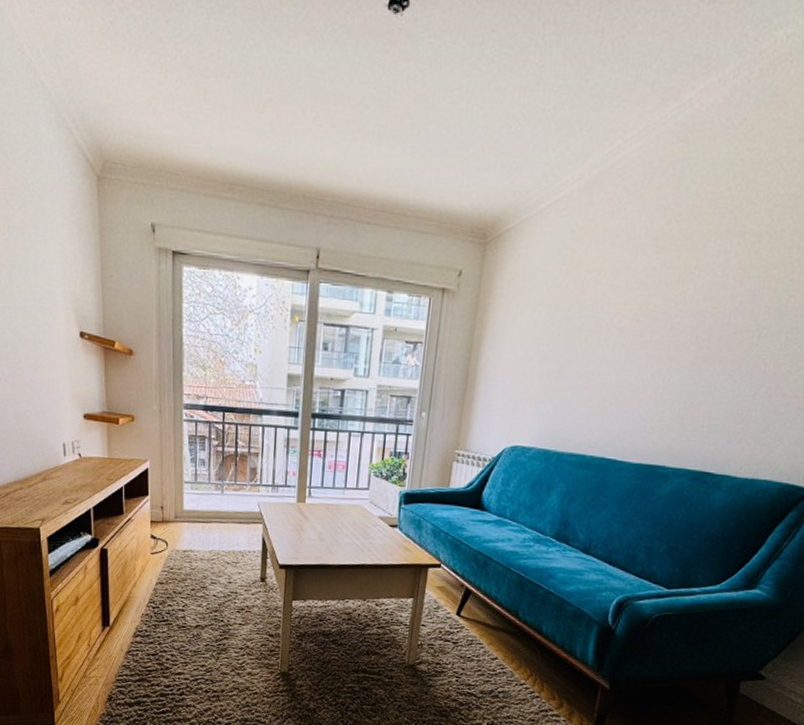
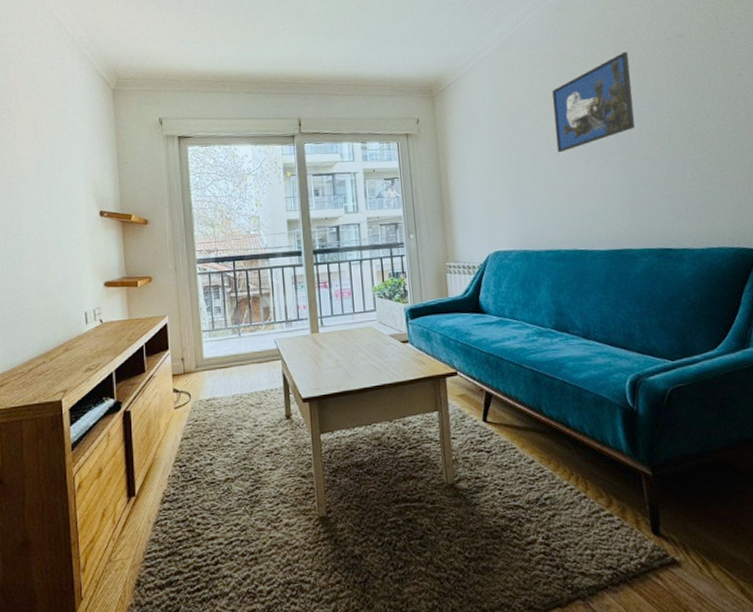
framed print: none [617,215,749,340] -> present [552,51,635,153]

